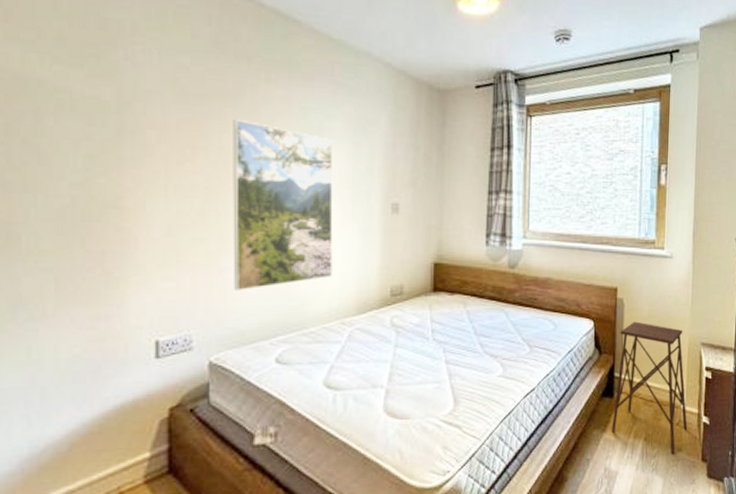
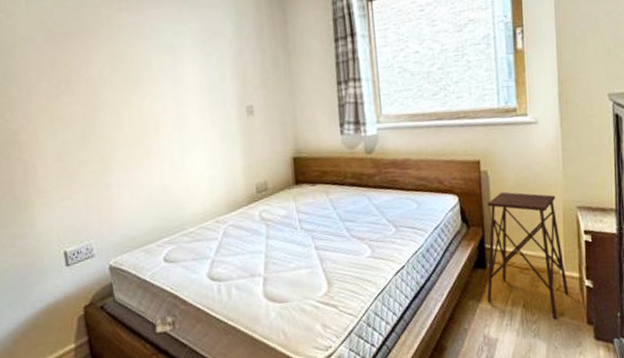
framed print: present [233,118,333,291] -> none [96,49,202,202]

